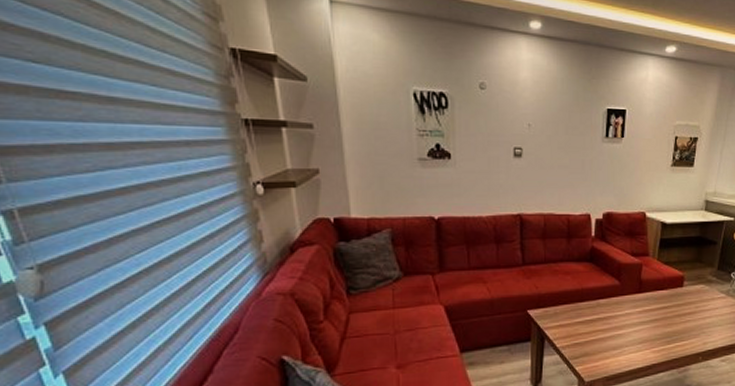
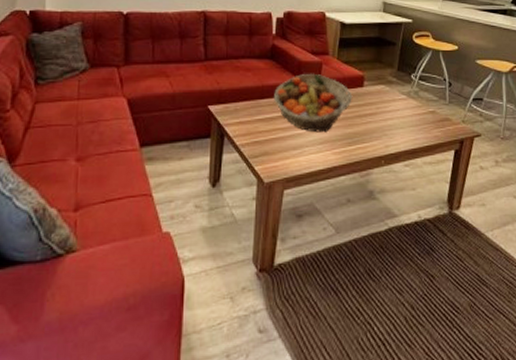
fruit basket: none [592,274,673,333] -> present [273,73,353,133]

